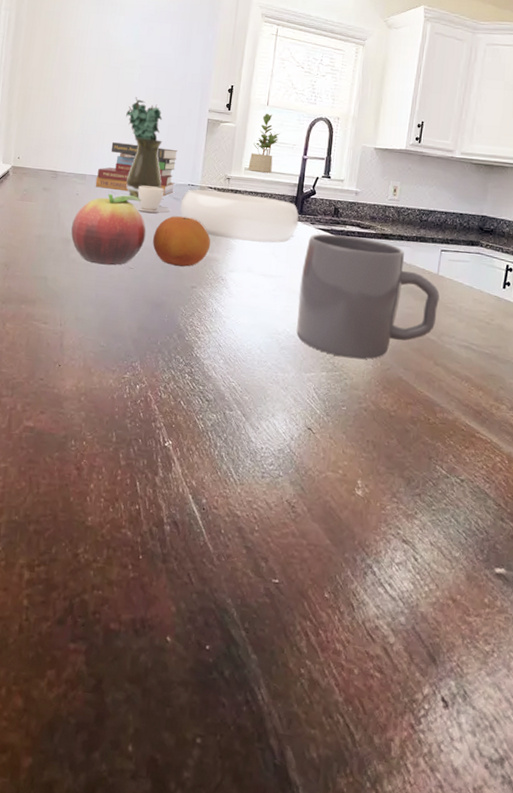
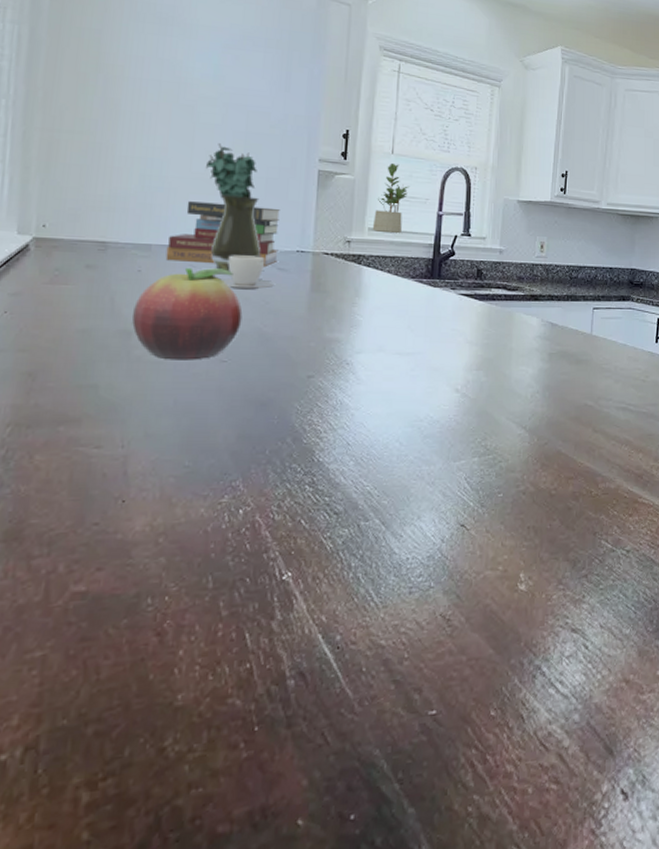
fruit: present [153,216,211,267] -> none [252,291,331,353]
bowl: present [179,189,300,243] -> none [286,256,438,315]
mug: present [296,234,440,360] -> none [441,299,594,438]

